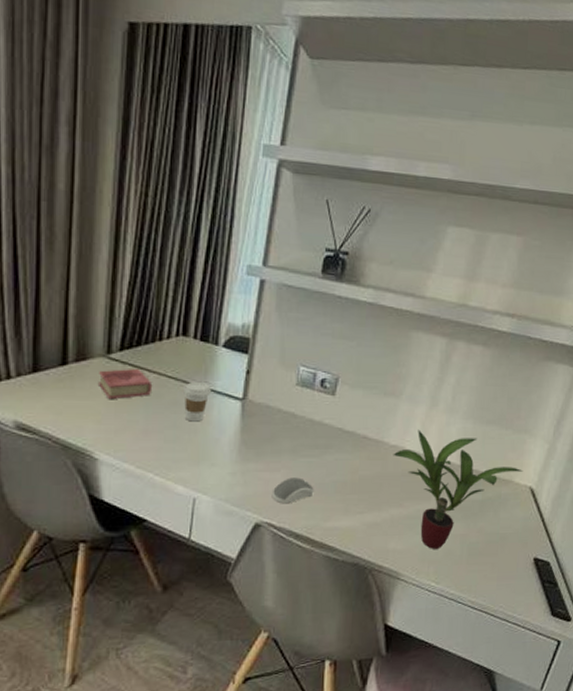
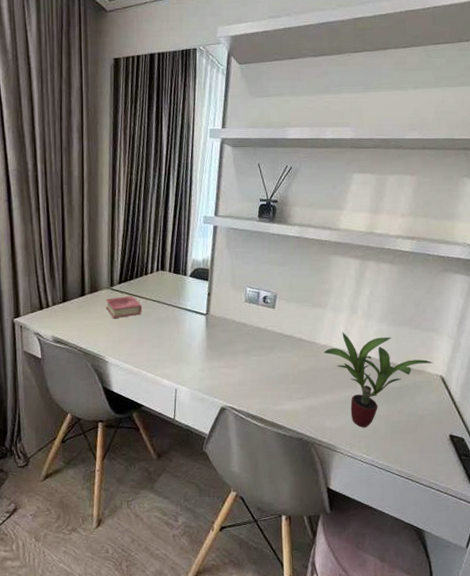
coffee cup: present [183,381,211,422] -> none [164,303,183,332]
computer mouse: present [271,477,314,504] -> none [232,372,264,392]

